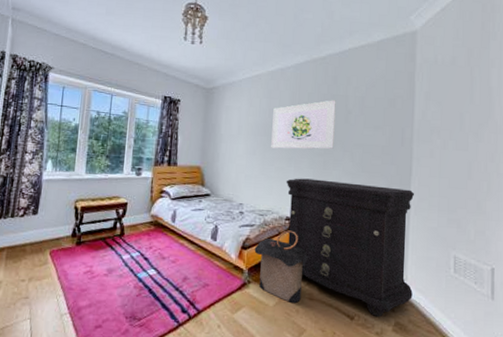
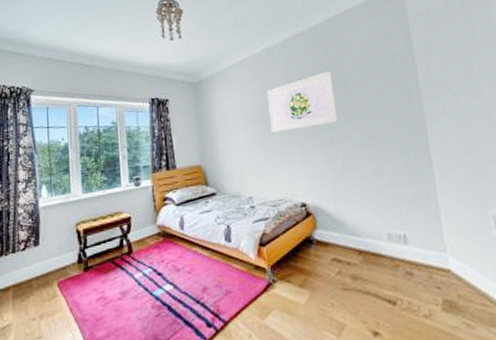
laundry hamper: present [254,230,309,304] -> none [273,217,334,298]
dresser: present [286,178,414,318] -> none [294,151,457,298]

